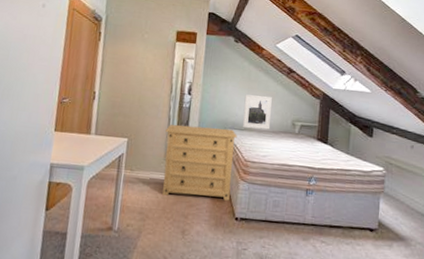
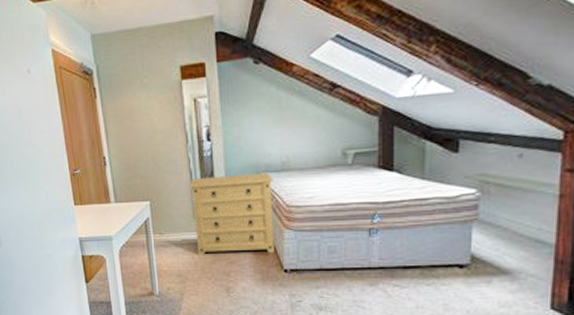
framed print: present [243,94,272,130] -> none [277,124,314,169]

